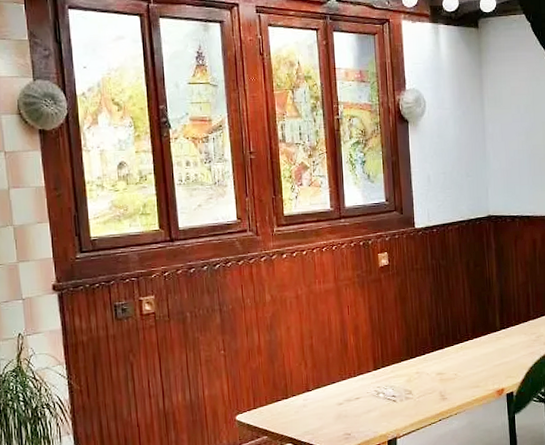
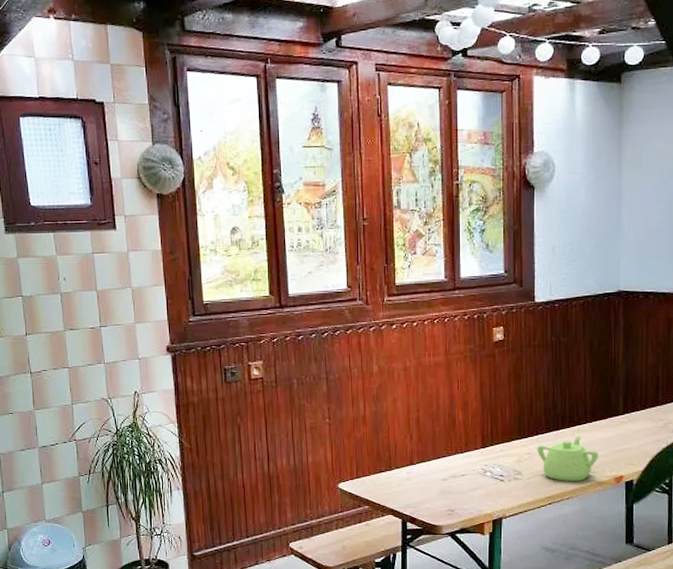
teapot: none [425,352,481,398] -> present [537,435,598,482]

